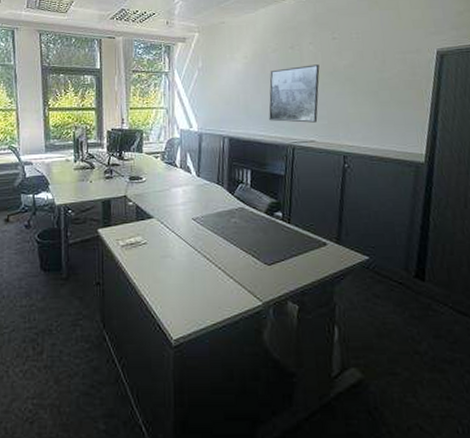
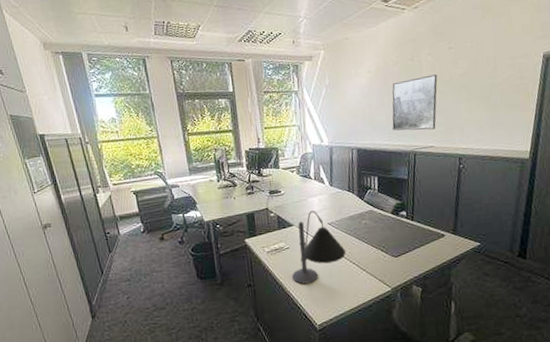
desk lamp: none [148,202,212,288] -> present [292,210,346,285]

